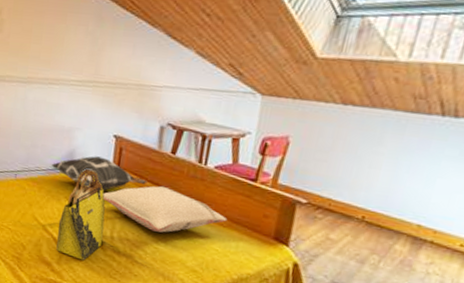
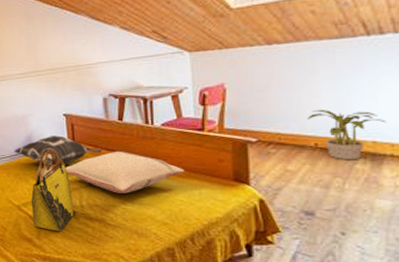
potted plant: none [362,181,437,241] -> present [308,109,387,160]

